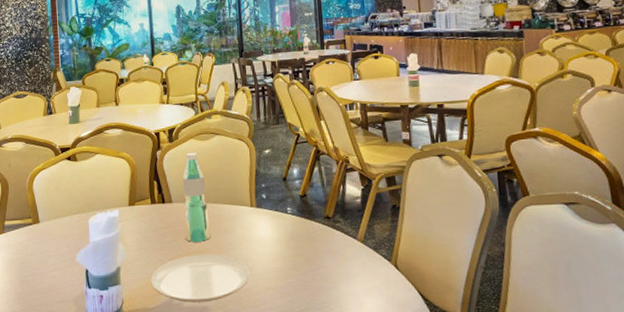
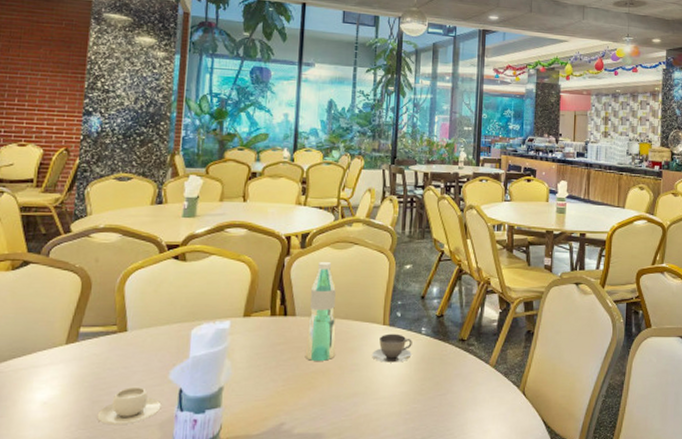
teacup: none [26,268,74,301] -> present [97,386,162,426]
plate: present [151,254,250,302] -> none [258,374,374,429]
teacup: none [244,214,281,241] -> present [372,333,412,363]

